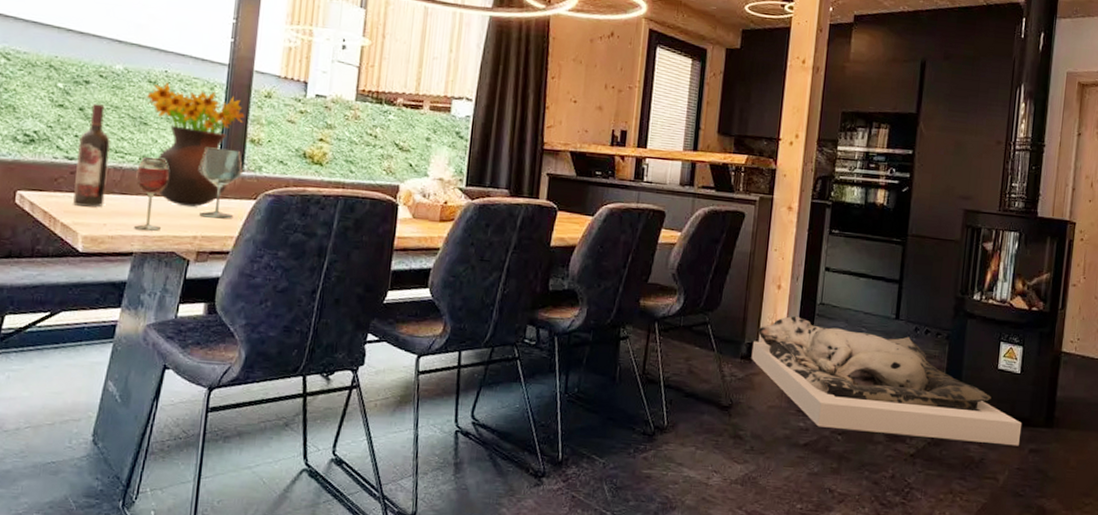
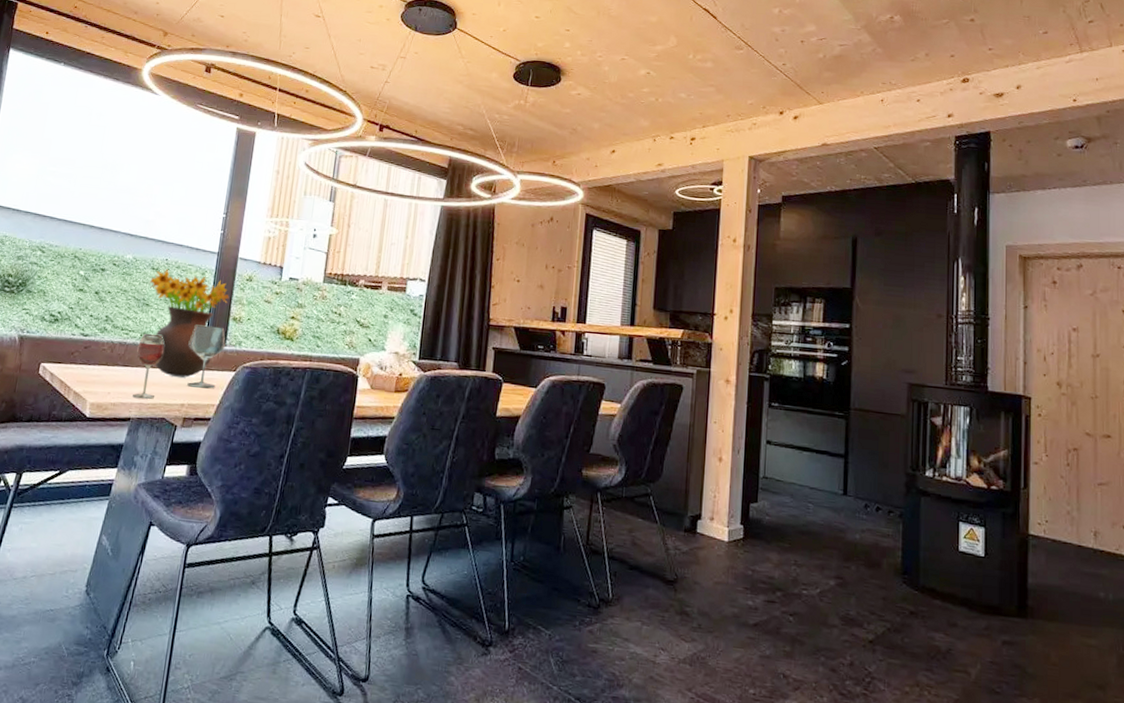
wine bottle: present [73,104,111,207] -> none [85,288,119,378]
dog bed: present [751,315,1022,446] -> none [695,489,992,637]

